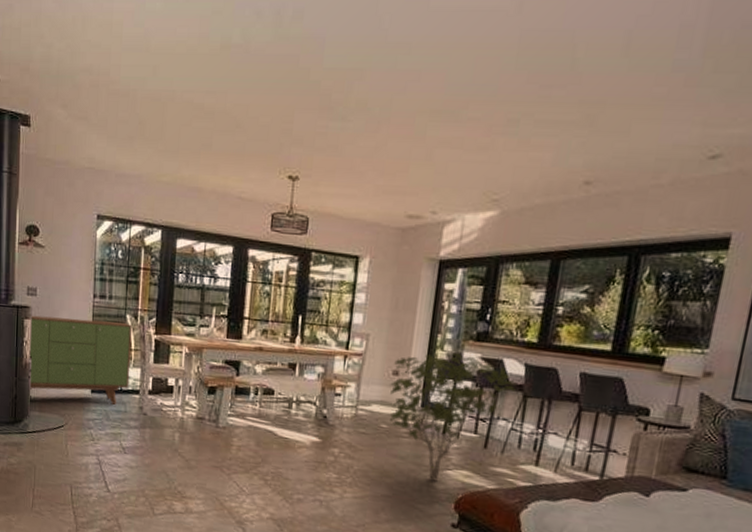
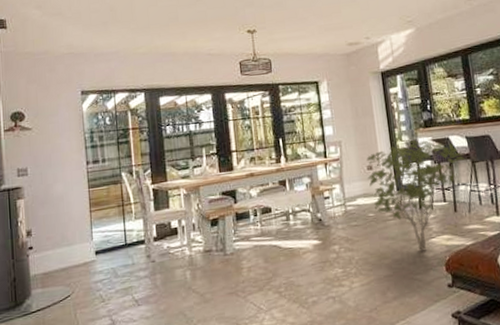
sideboard: present [30,315,133,405] -> none [22,180,134,269]

